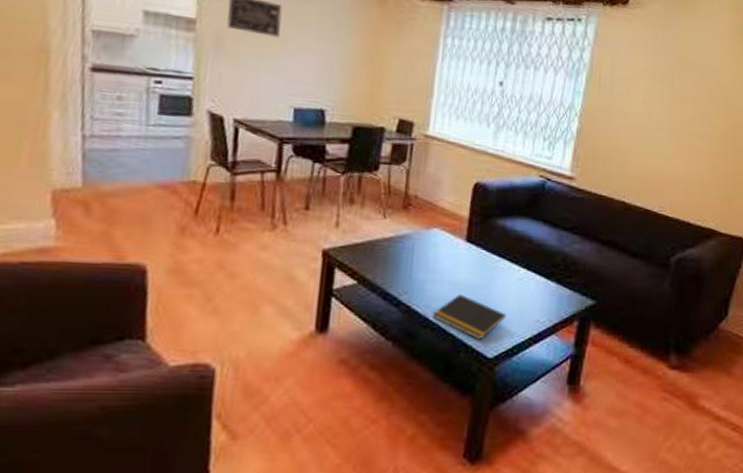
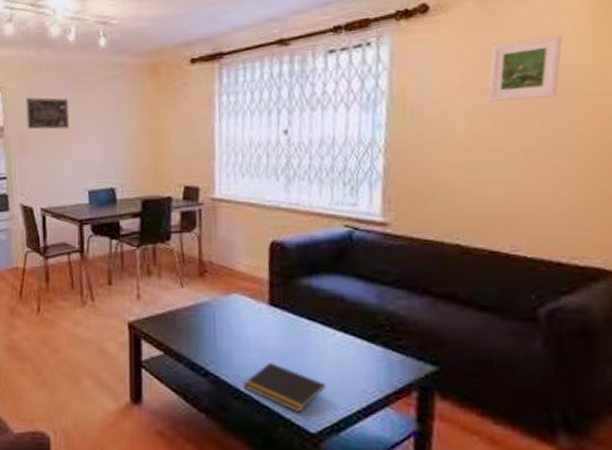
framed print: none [660,43,714,94] -> present [488,34,563,101]

